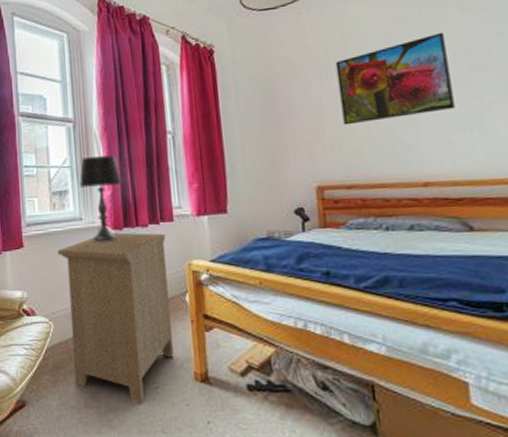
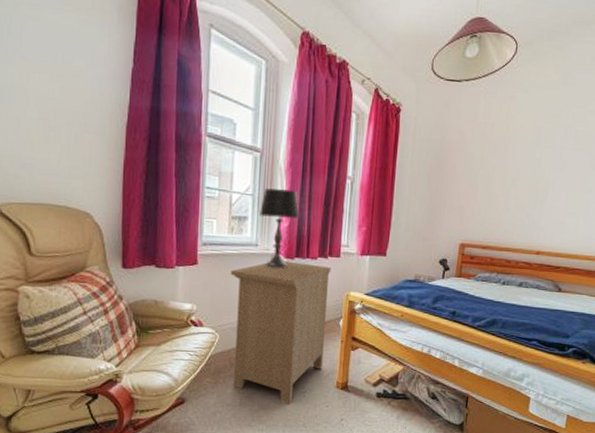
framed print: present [335,32,455,126] -> none [491,132,580,197]

